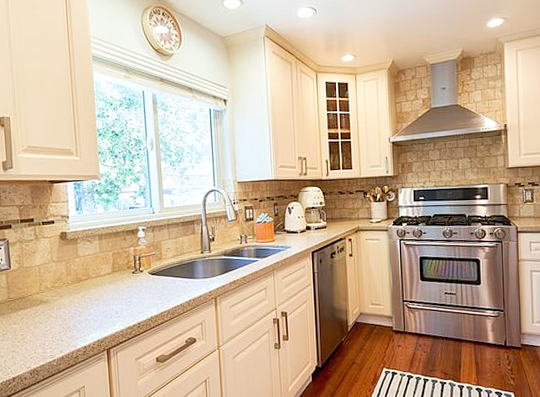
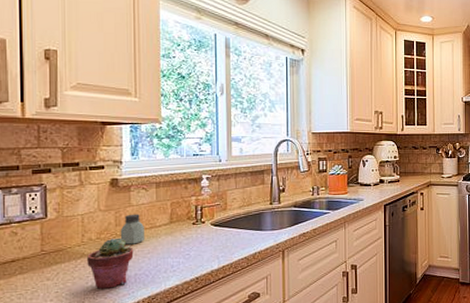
potted succulent: none [45,286,83,333] -> present [87,238,134,289]
saltshaker: none [71,264,92,292] -> present [120,214,144,245]

